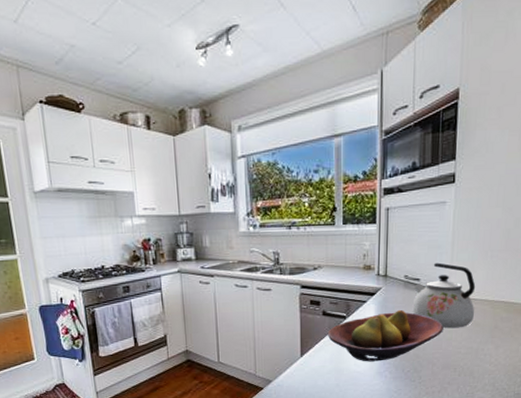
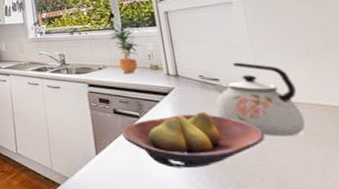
potted plant: none [328,216,355,274] -> present [108,21,138,74]

